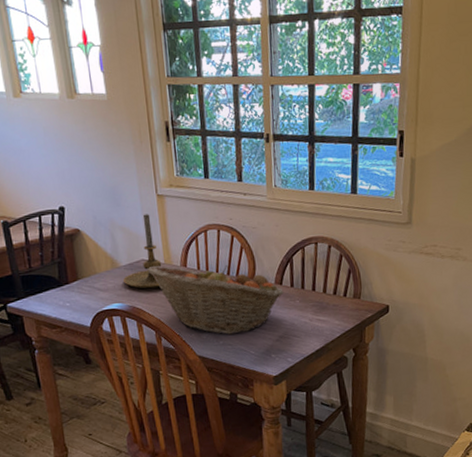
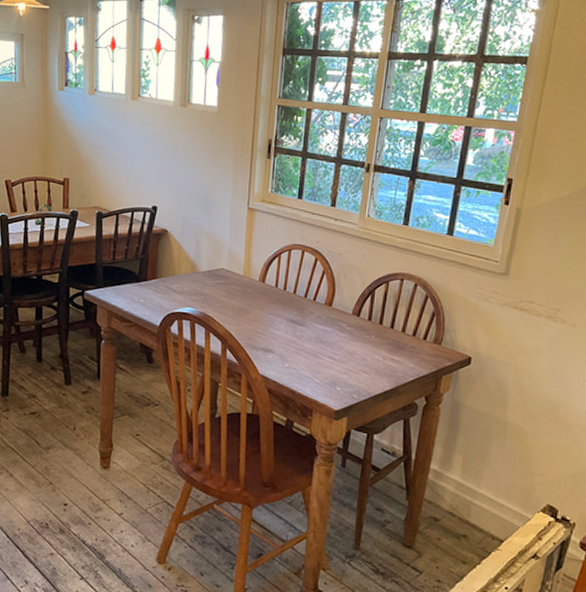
candle holder: present [123,214,162,289] -> none [200,225,241,299]
fruit basket: present [147,264,284,335] -> none [225,276,360,359]

